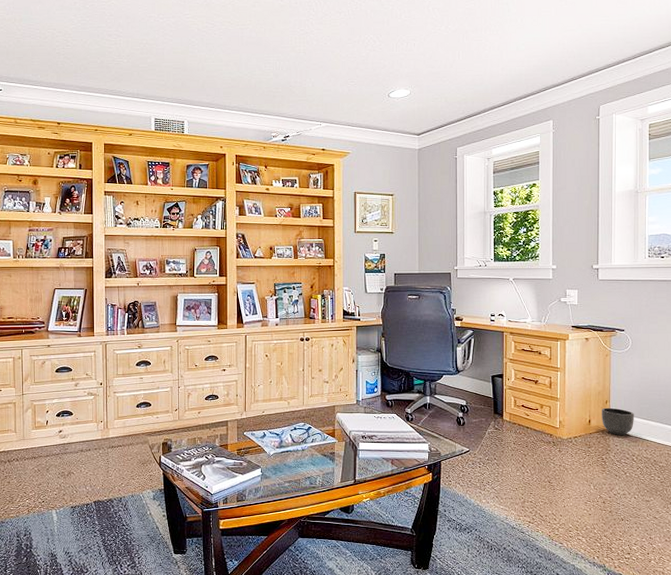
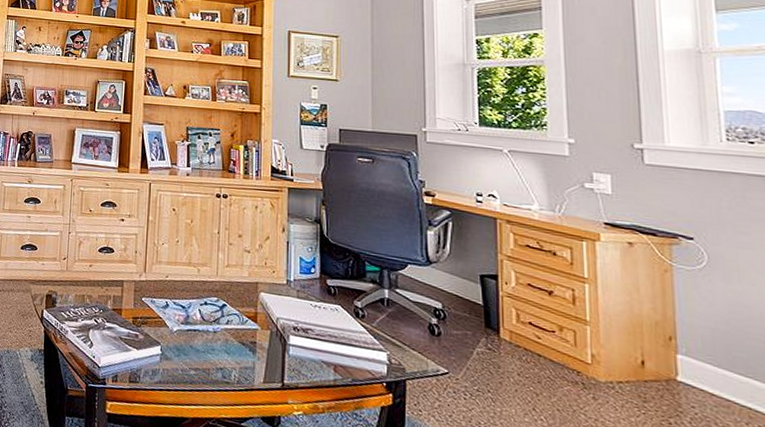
planter: present [602,407,634,436] -> none [663,346,723,395]

